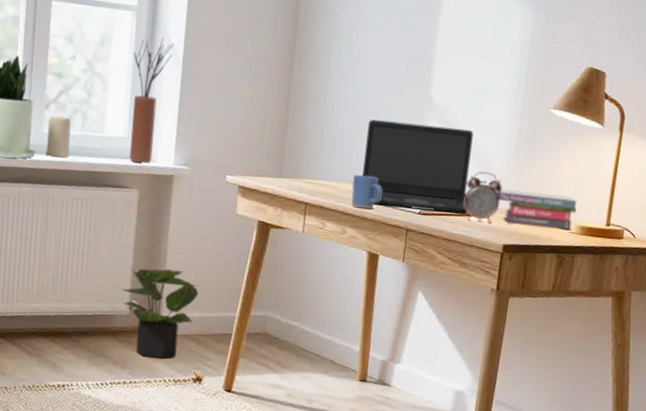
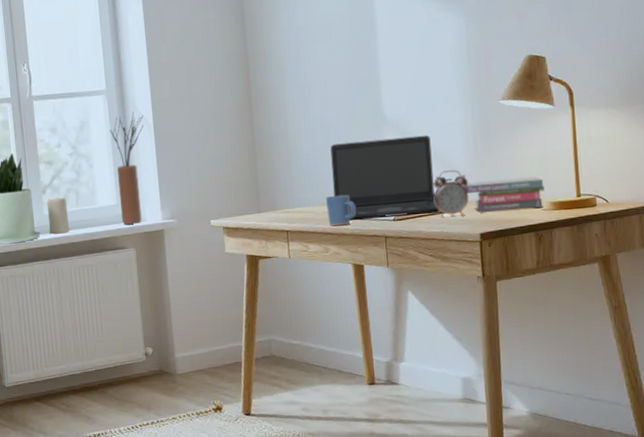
potted plant: present [121,268,199,359] -> none [135,313,205,396]

